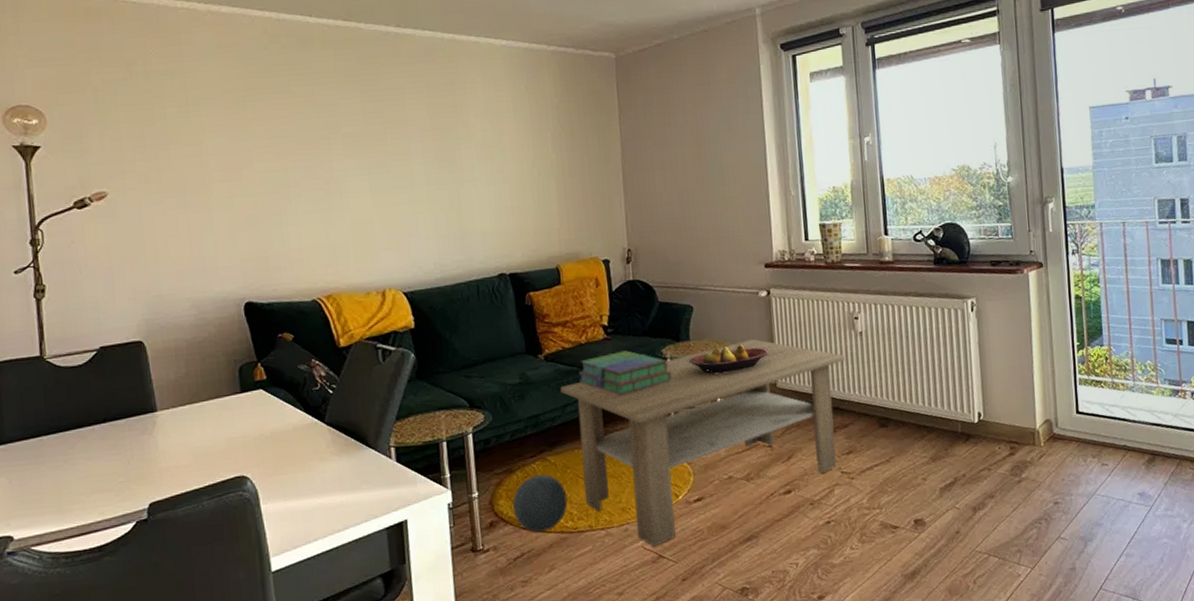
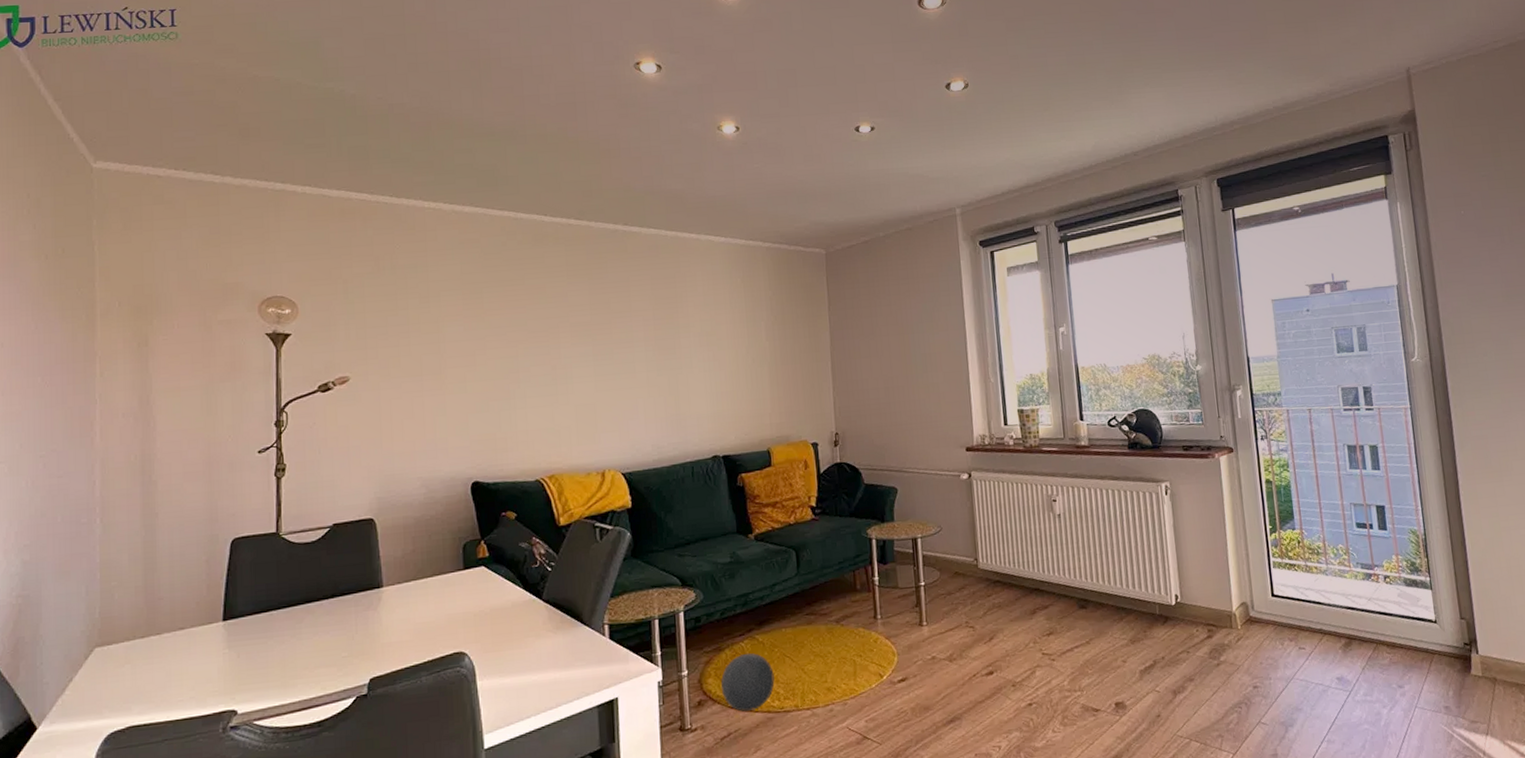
coffee table: present [560,338,846,547] -> none [769,520,1045,728]
stack of books: present [578,350,671,395] -> none [786,531,876,575]
fruit bowl: present [688,344,768,375] -> none [893,525,970,555]

